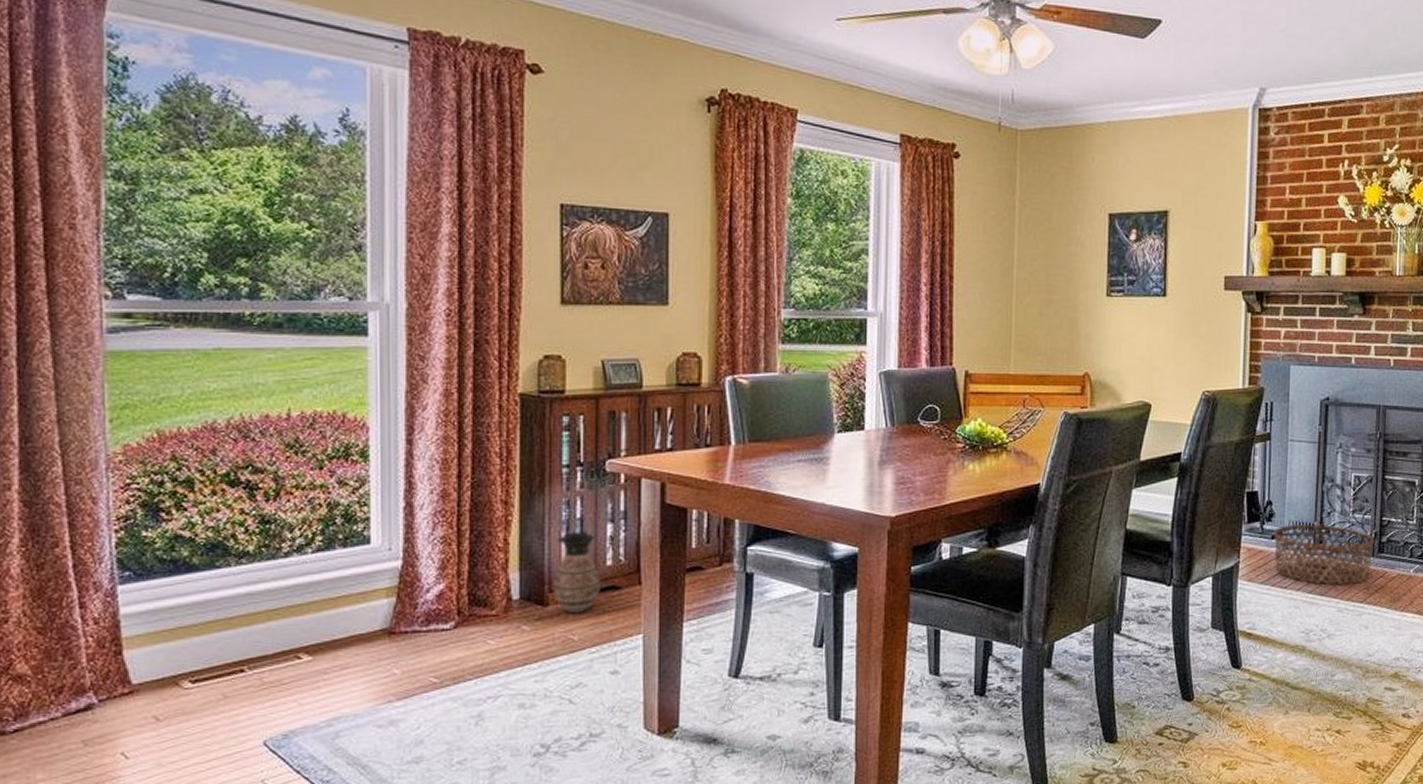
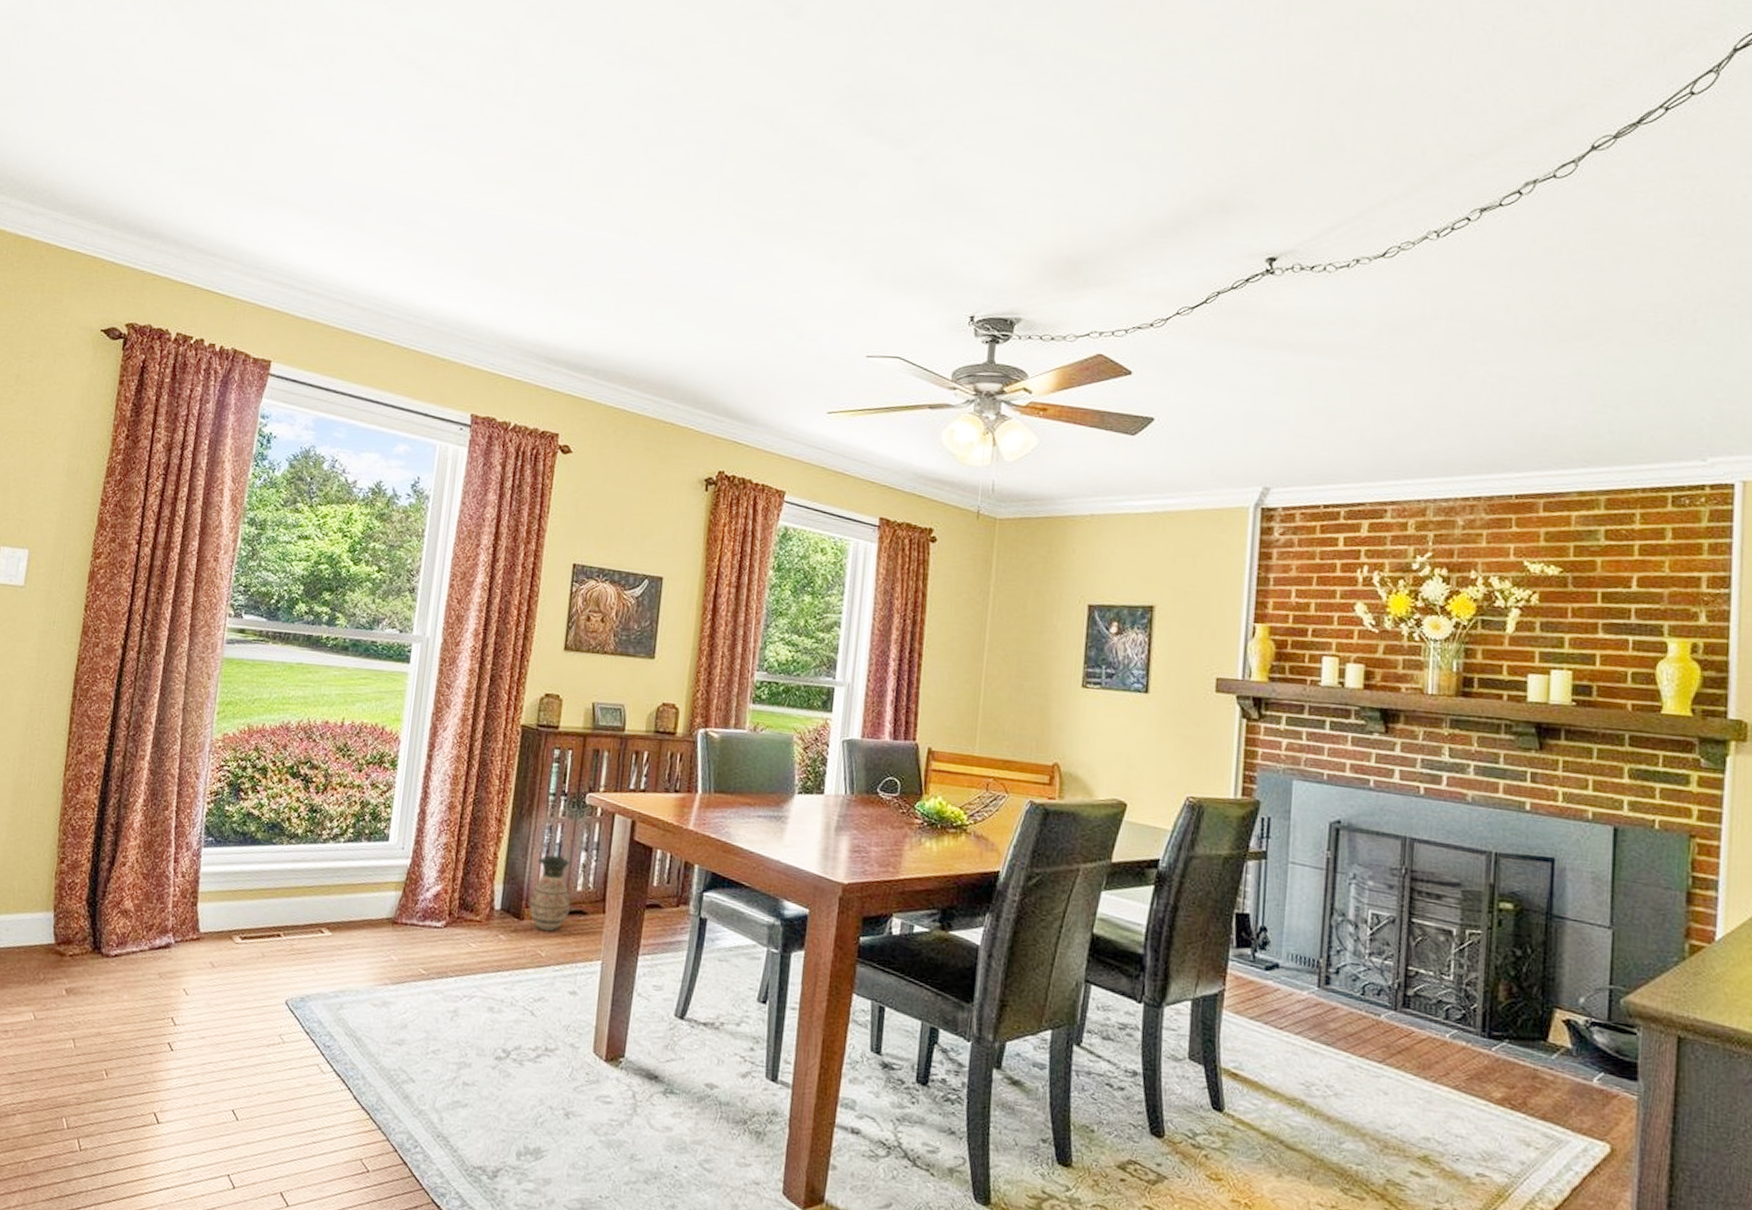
basket: present [1274,523,1374,586] -> none [1267,957,1397,1039]

